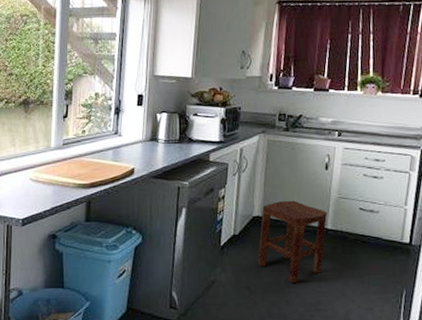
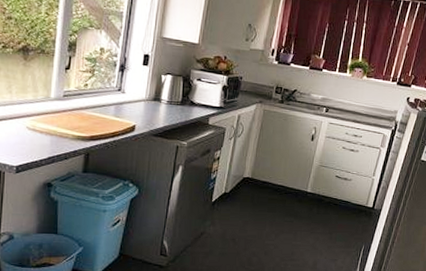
stool: present [257,200,328,283] -> none [244,165,309,237]

